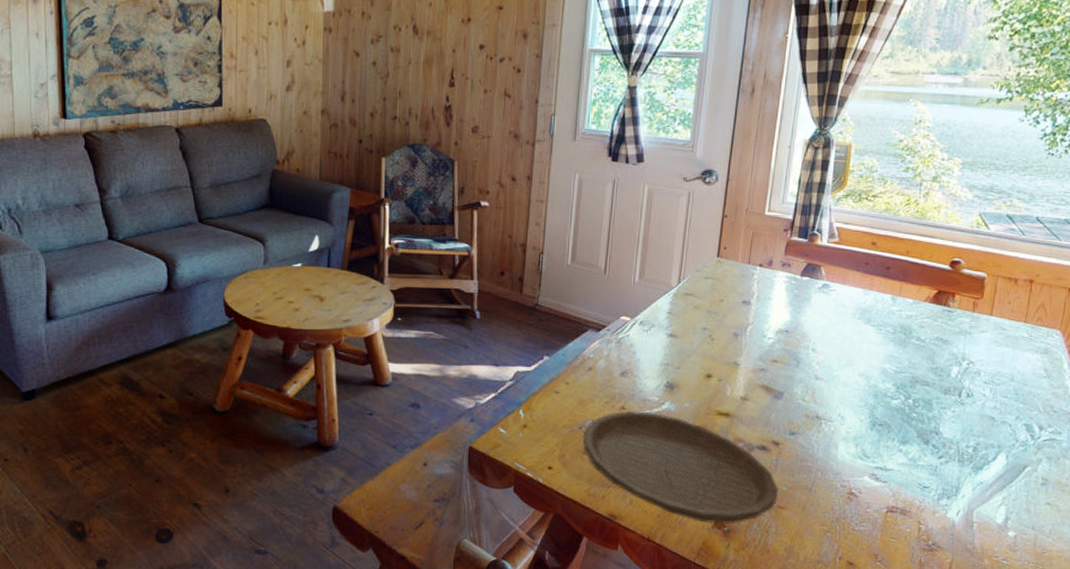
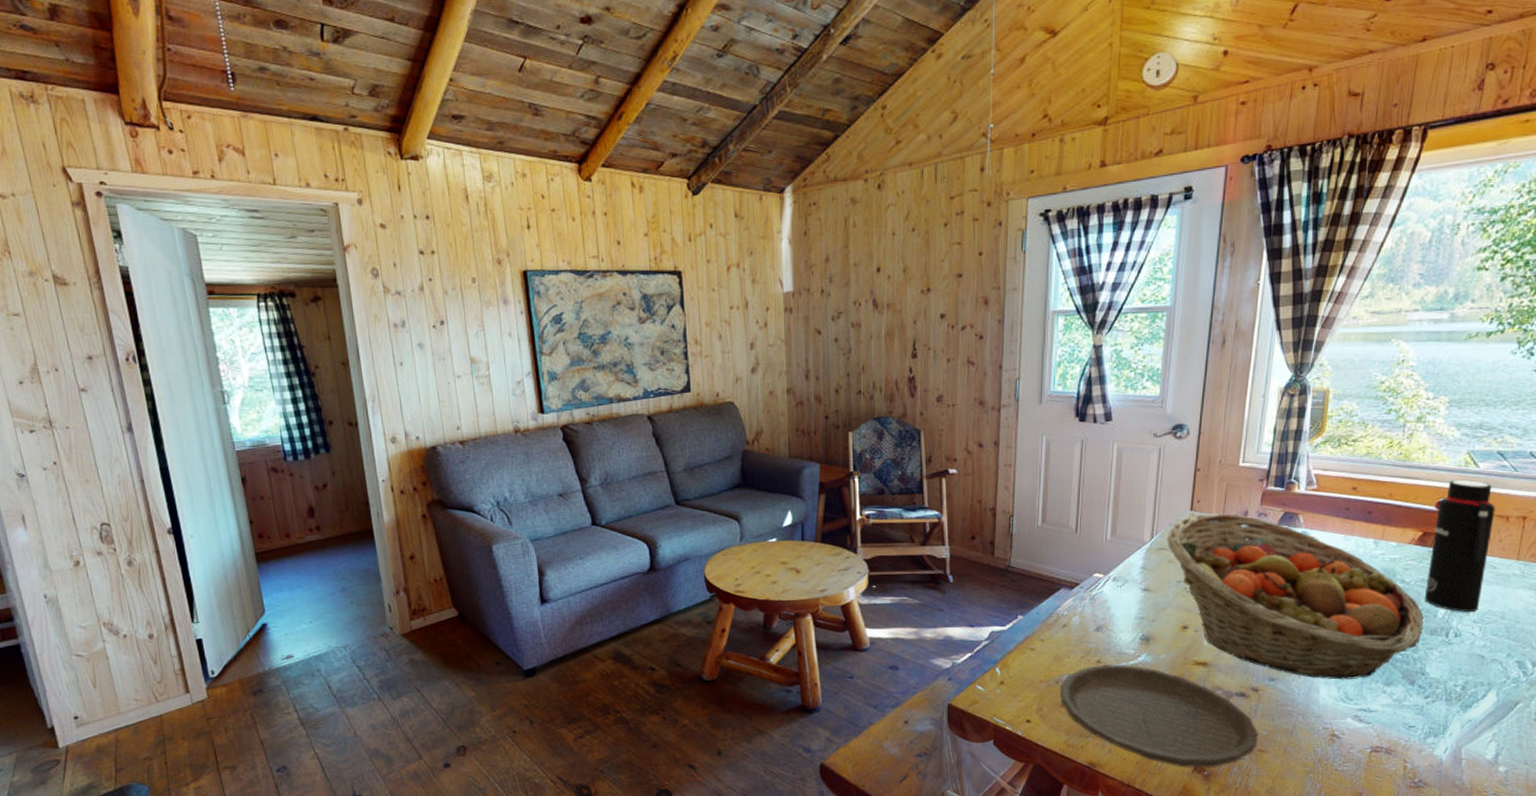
fruit basket: none [693,261,938,436] -> present [1167,513,1424,680]
water bottle: none [938,240,1005,373] -> present [1424,479,1496,613]

